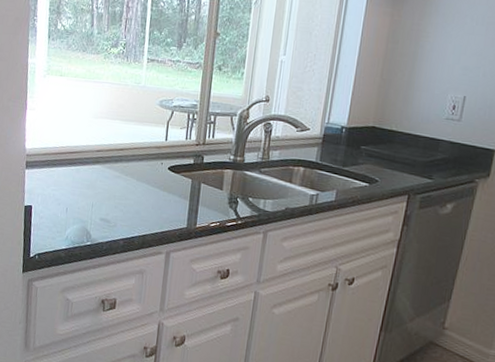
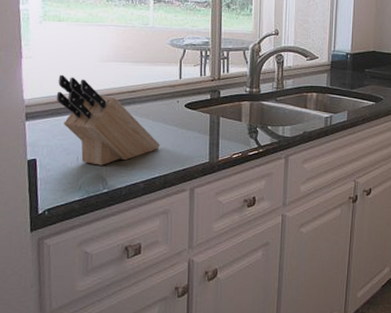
knife block: none [52,127,142,219] -> present [56,74,160,165]

